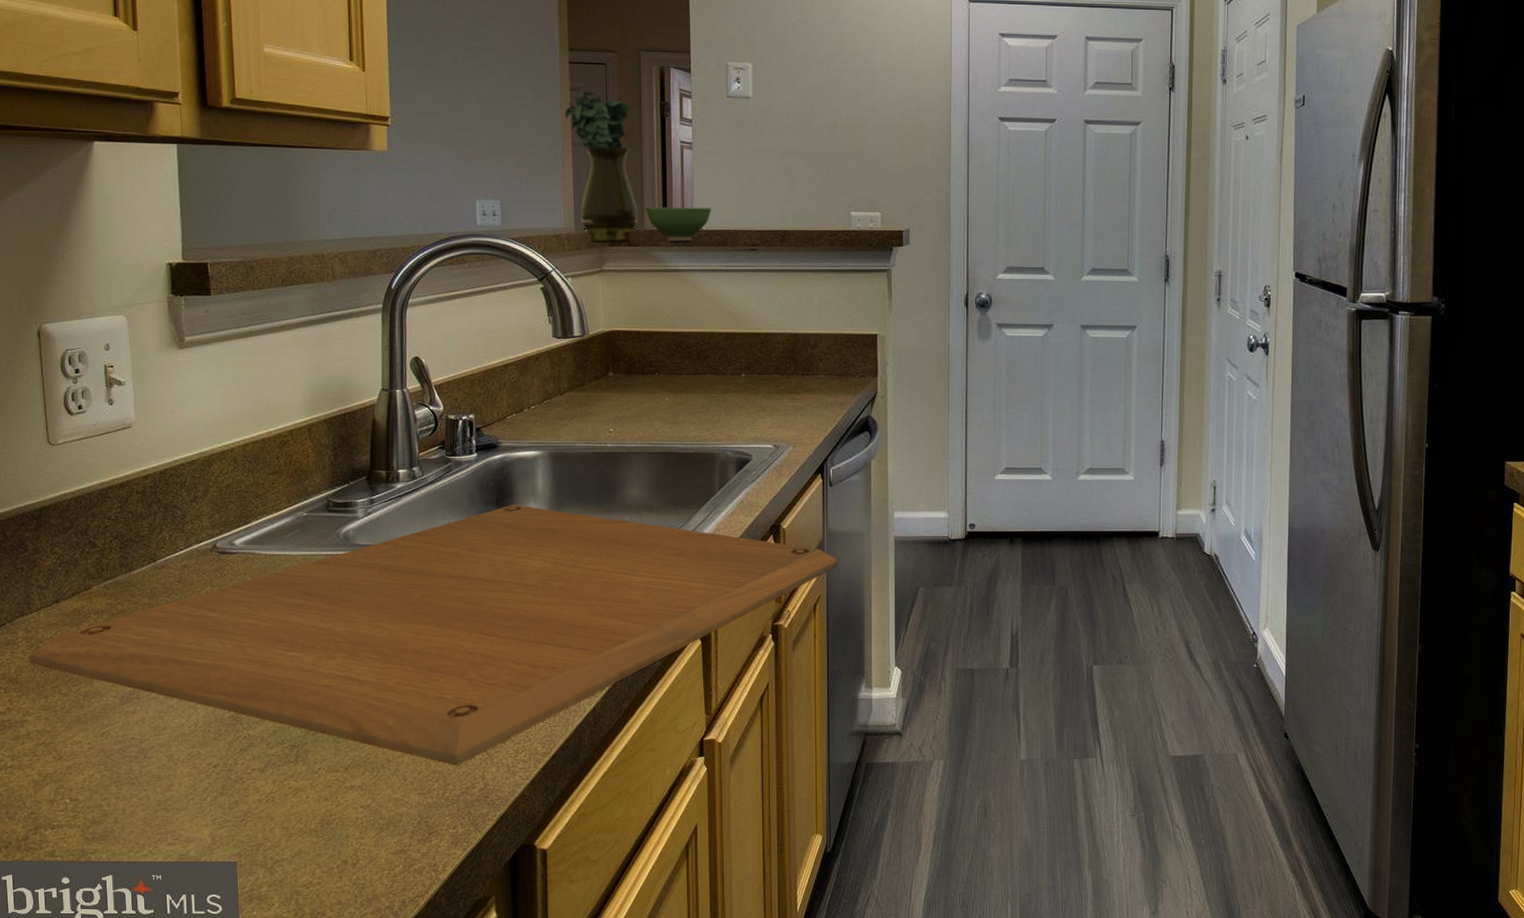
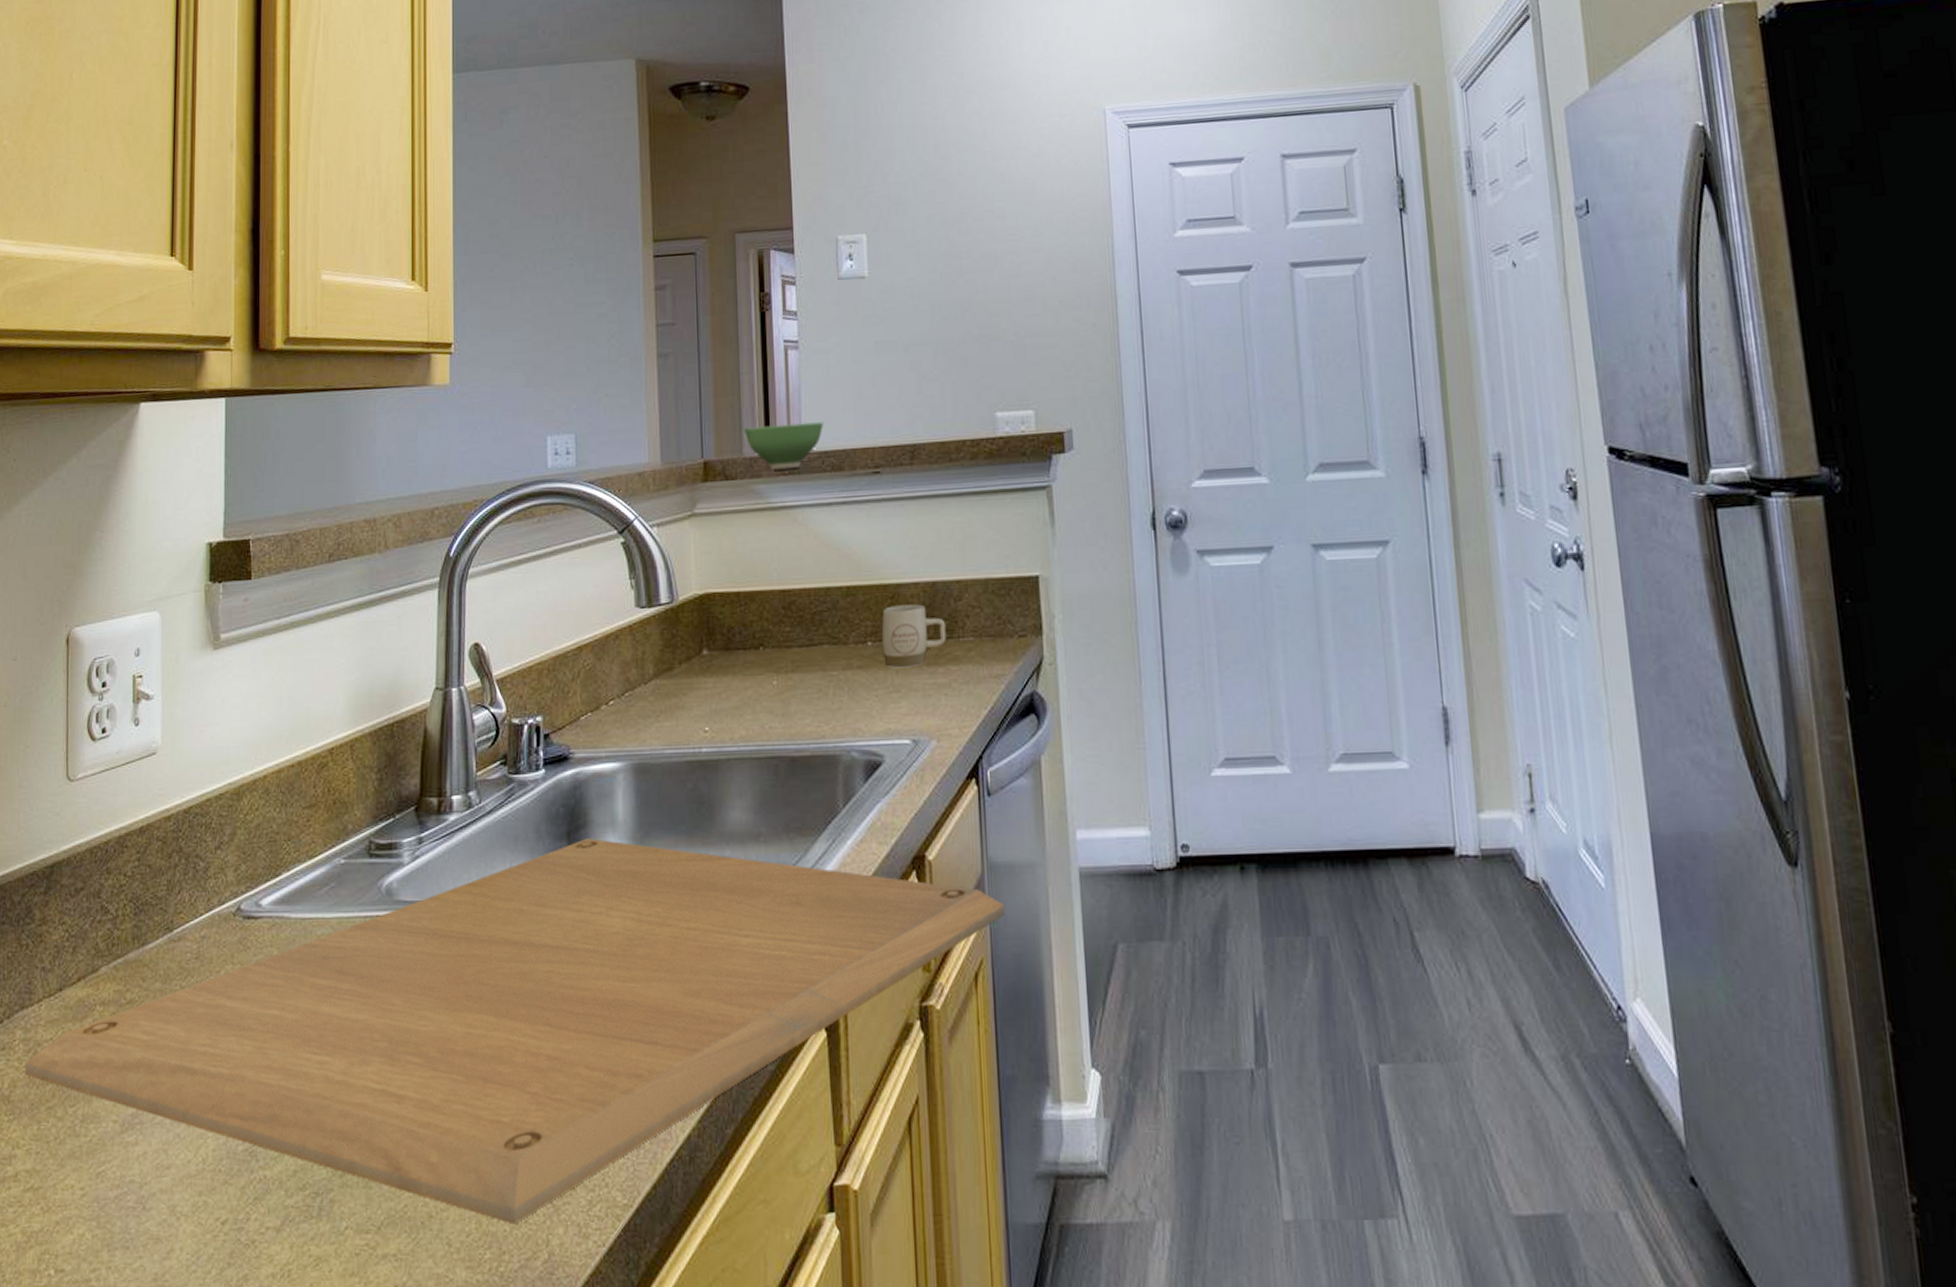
vase: present [565,88,638,242] -> none [649,285,735,478]
mug: none [753,349,804,394] -> present [881,604,947,669]

